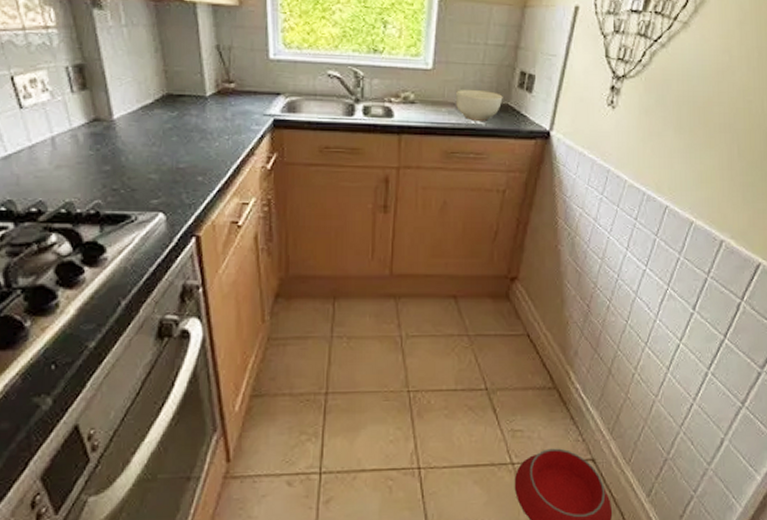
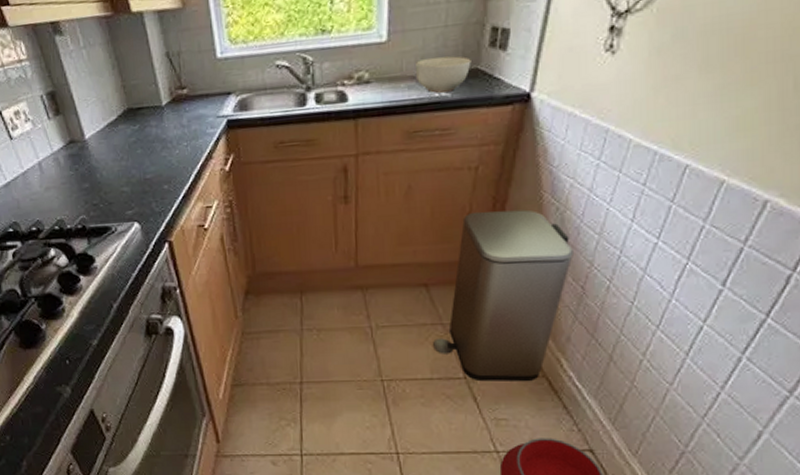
pedal bin: none [459,230,581,393] -> present [433,209,573,382]

